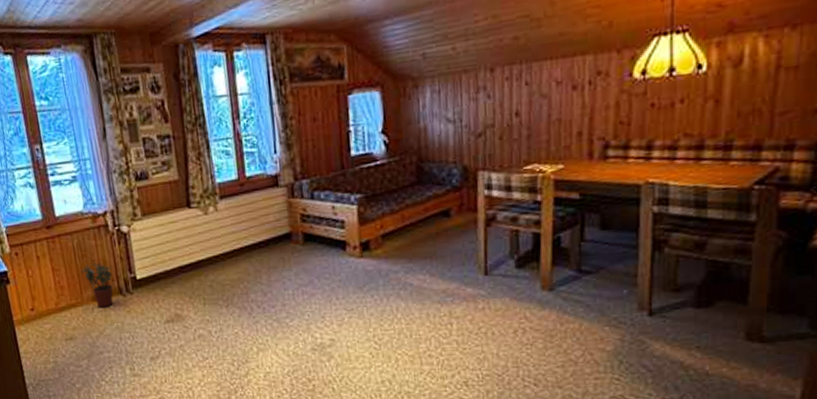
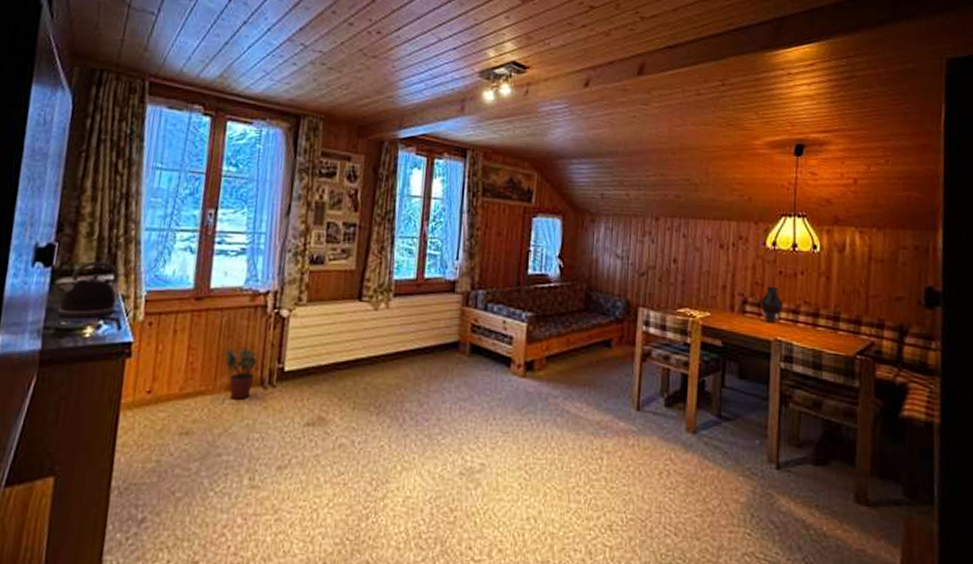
vase: none [627,122,656,166] -> present [761,286,783,324]

